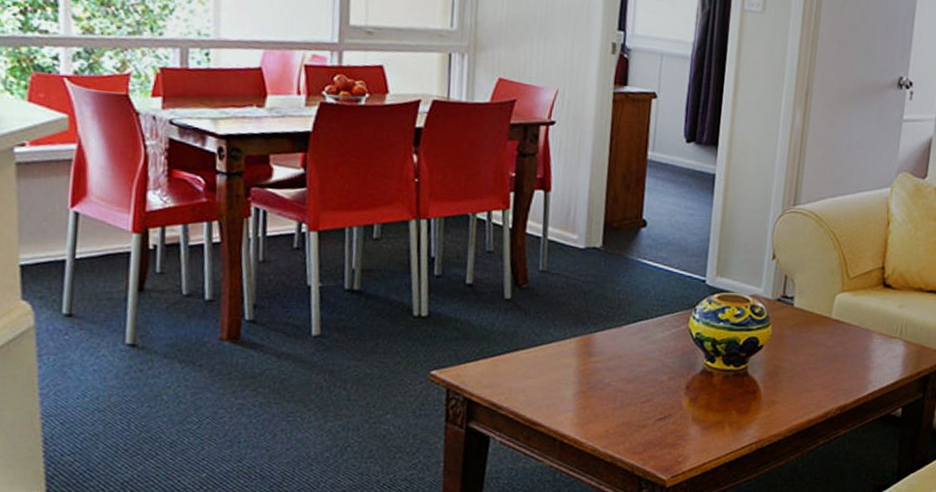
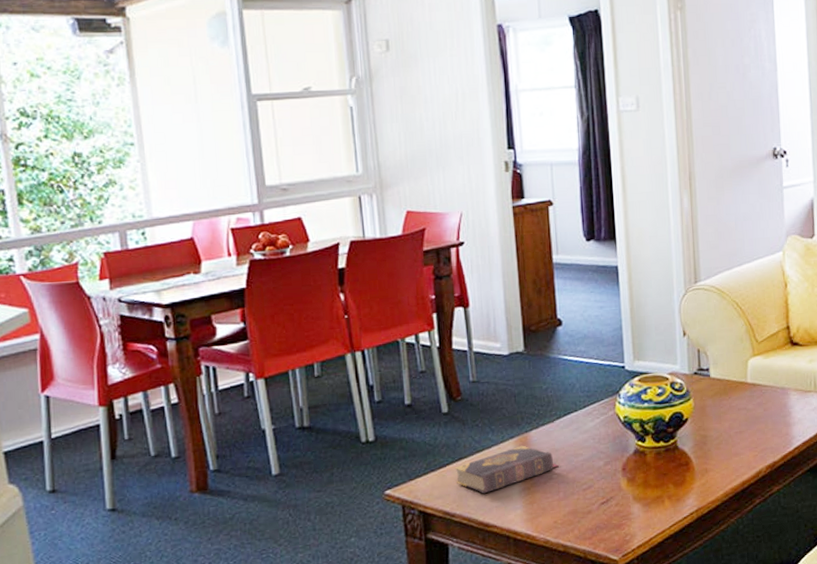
book: none [507,346,621,390] -> present [455,445,560,494]

